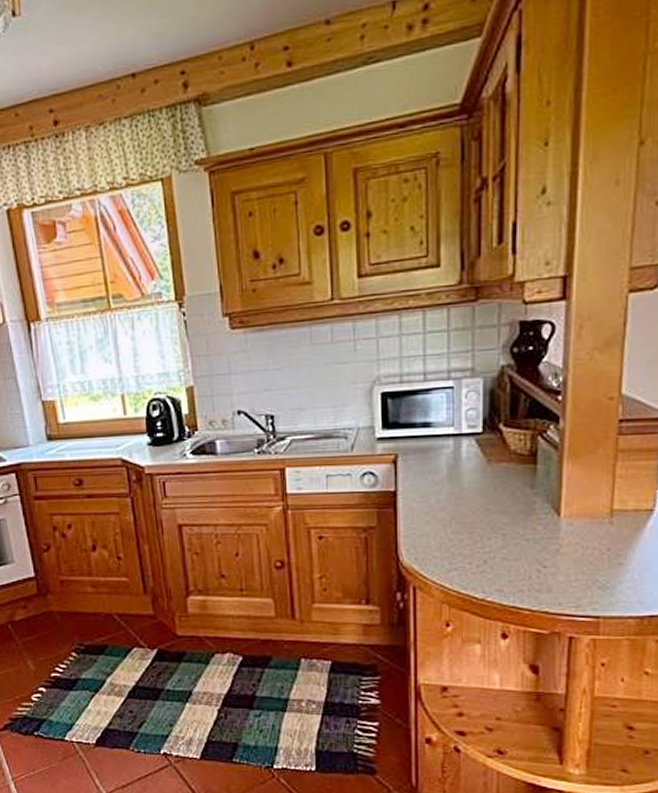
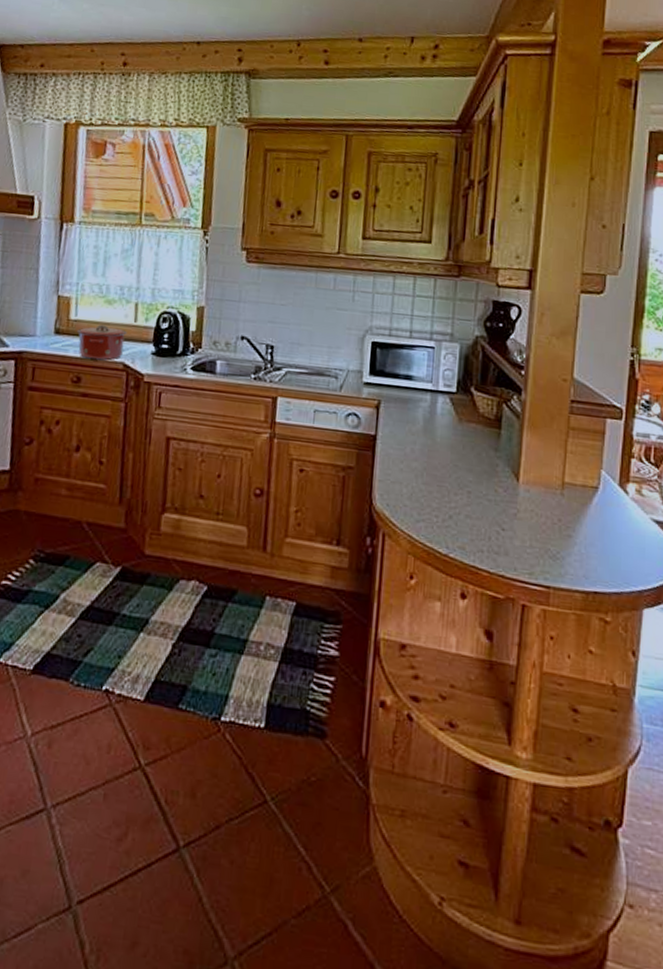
casserole: none [68,423,119,460] -> present [76,324,127,361]

